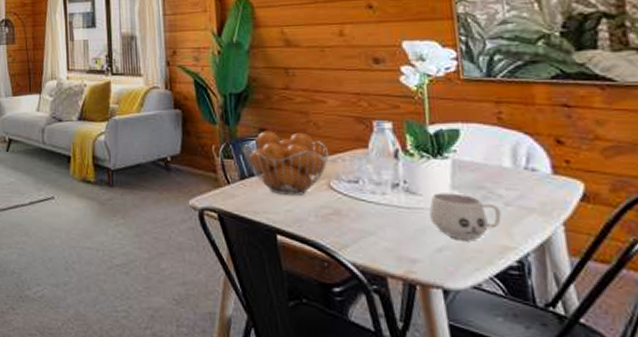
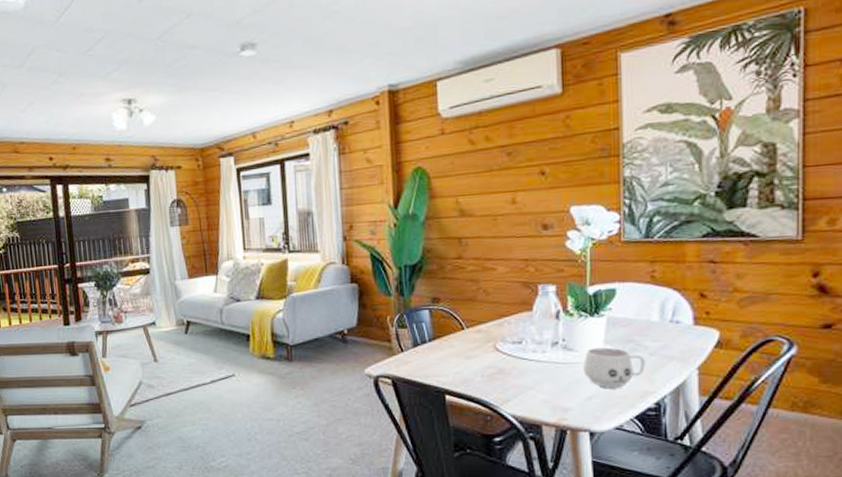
fruit basket: present [241,131,330,195] -> none [415,299,497,359]

